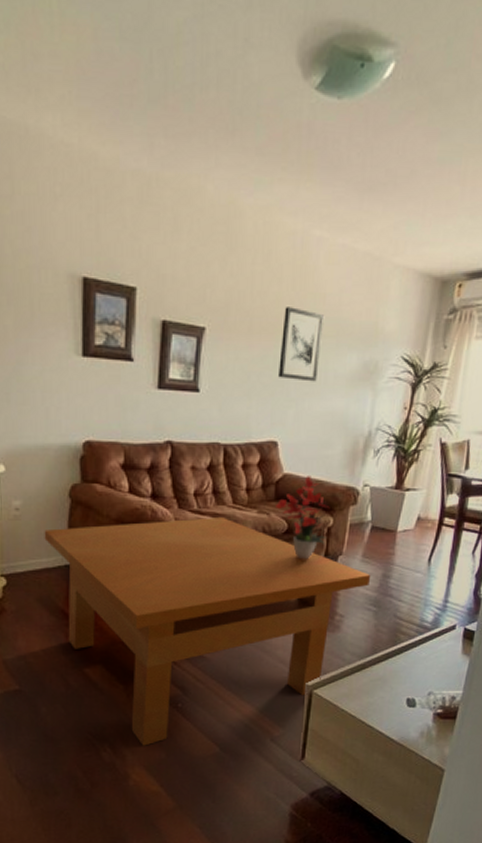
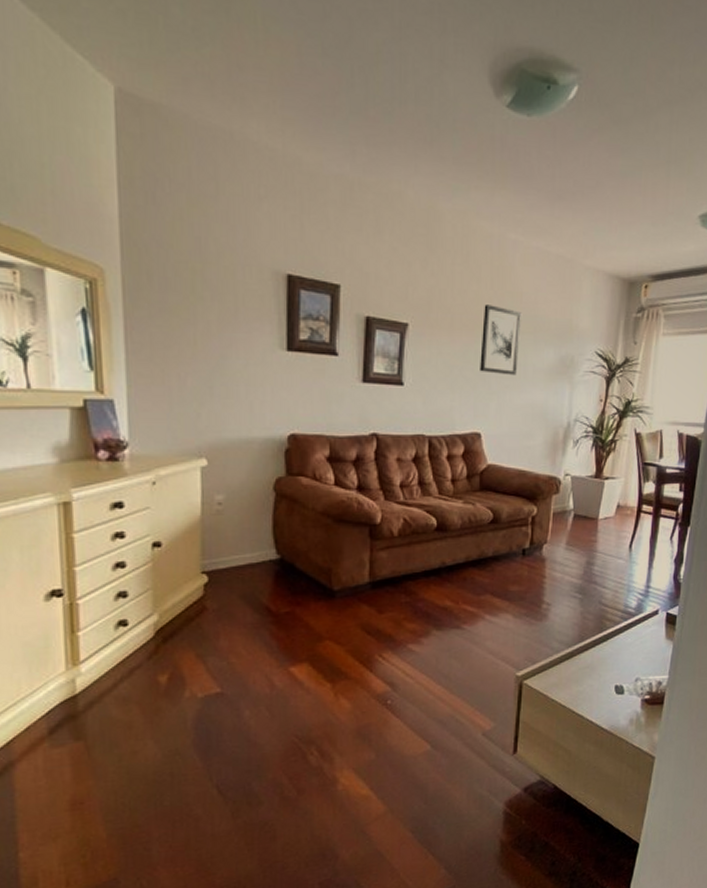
table: present [44,518,371,746] -> none [247,509,576,747]
potted flower: present [276,476,330,560] -> none [481,466,534,549]

